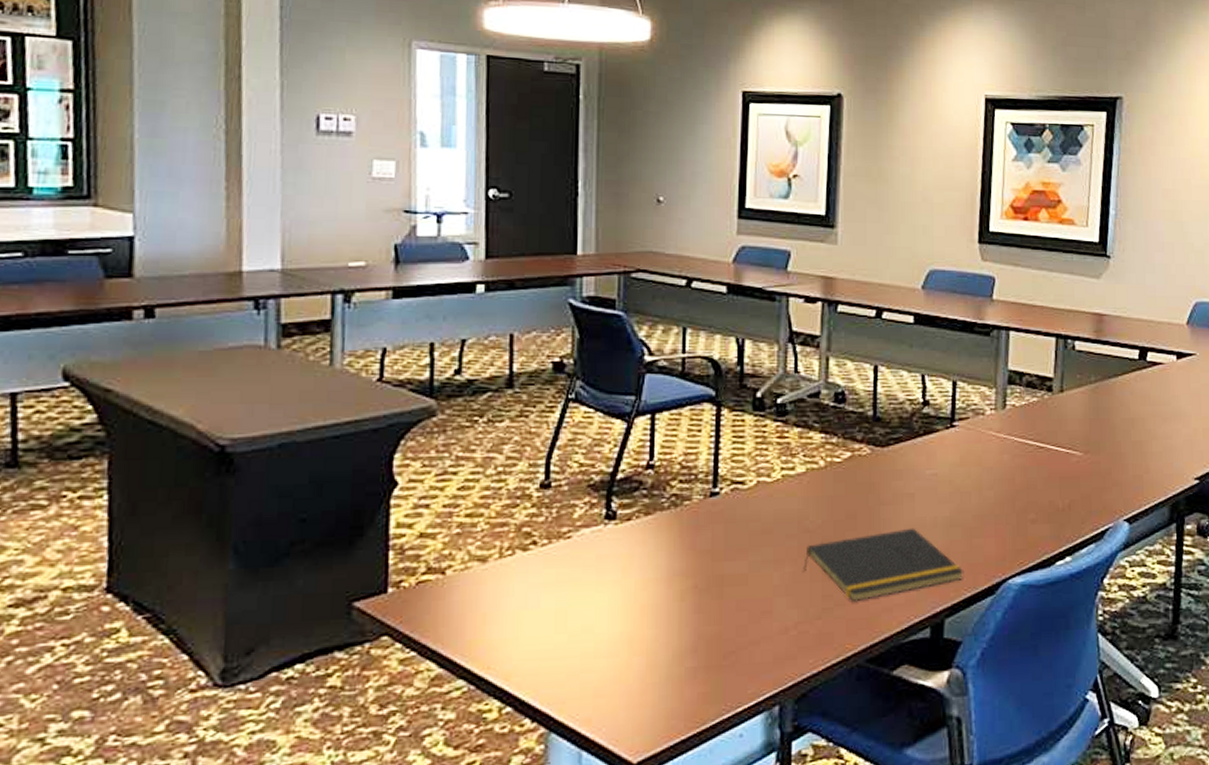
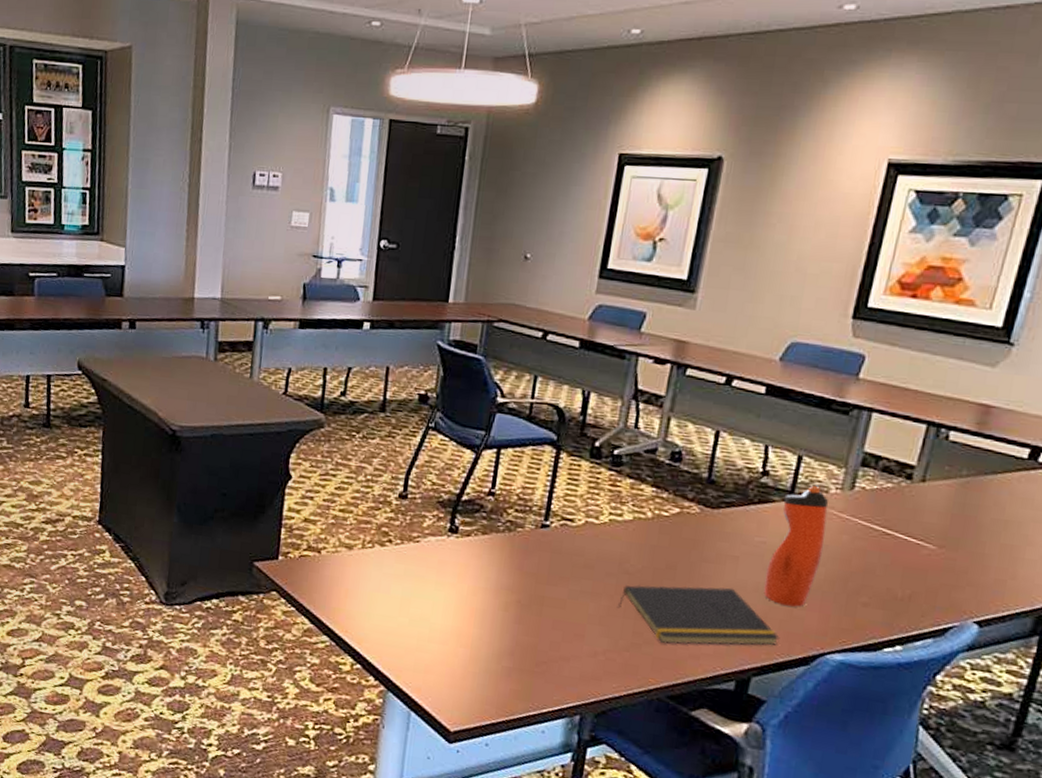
water bottle: none [942,408,989,536] -> present [763,485,829,607]

